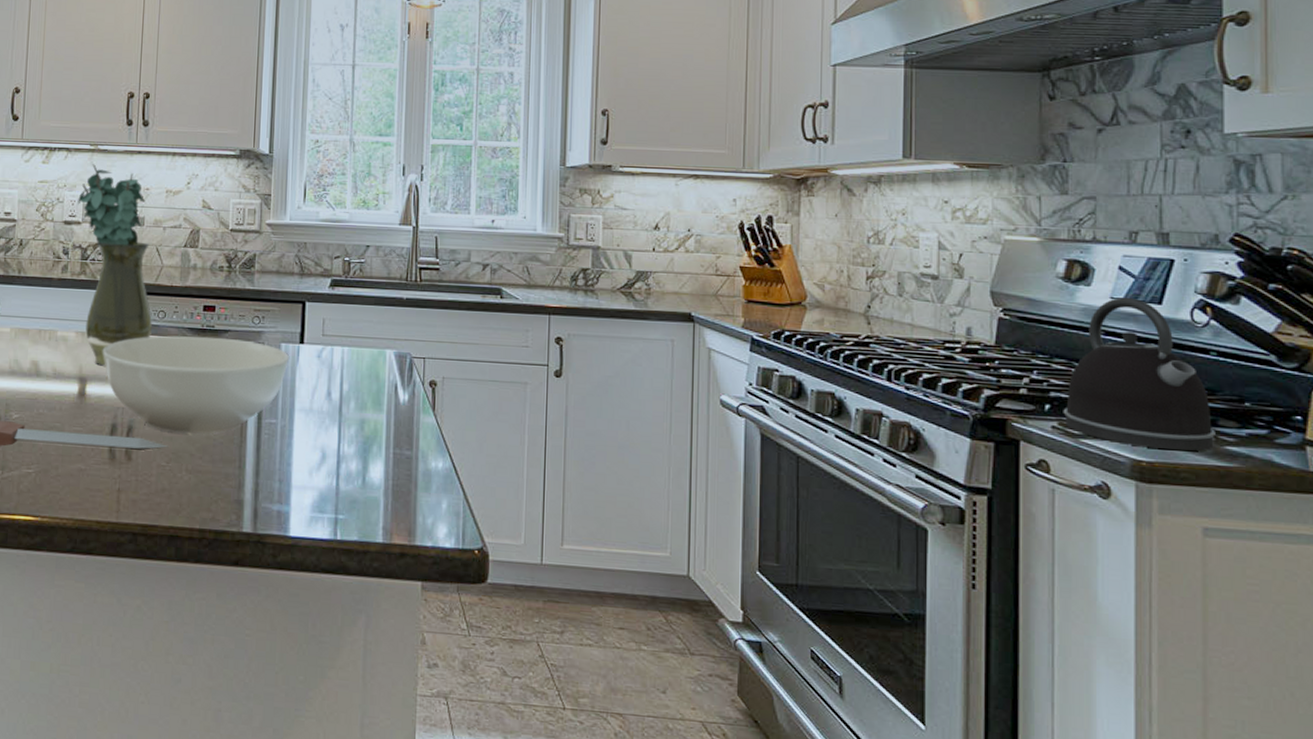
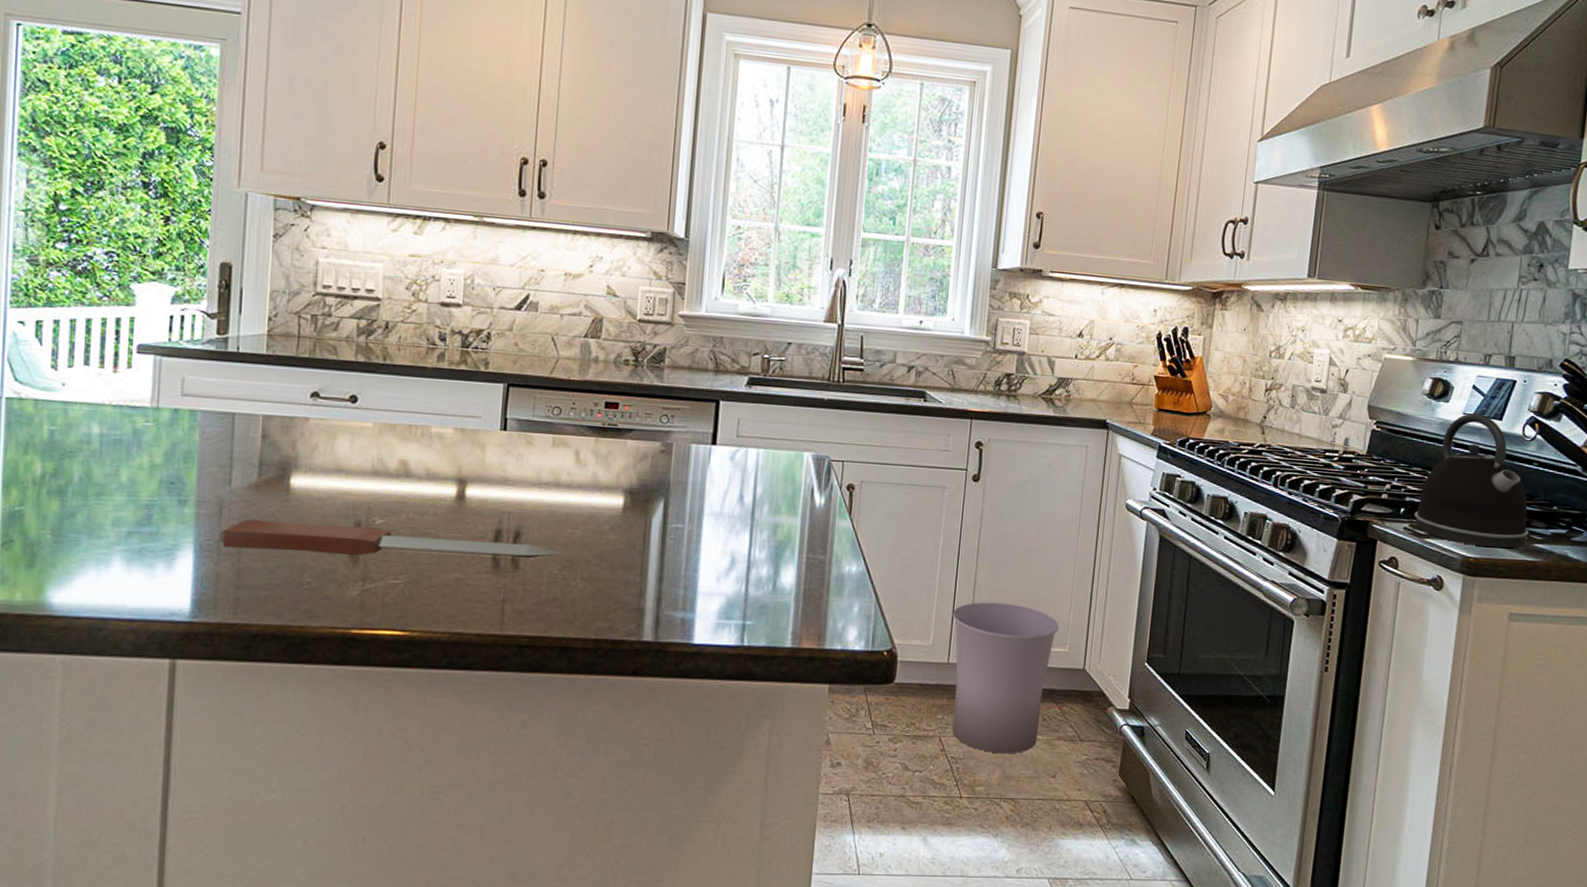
vase: present [78,164,152,365] -> none [458,238,545,465]
bowl: present [102,335,290,435] -> none [485,434,701,540]
waste bin: none [543,501,658,665] -> present [952,602,1060,754]

